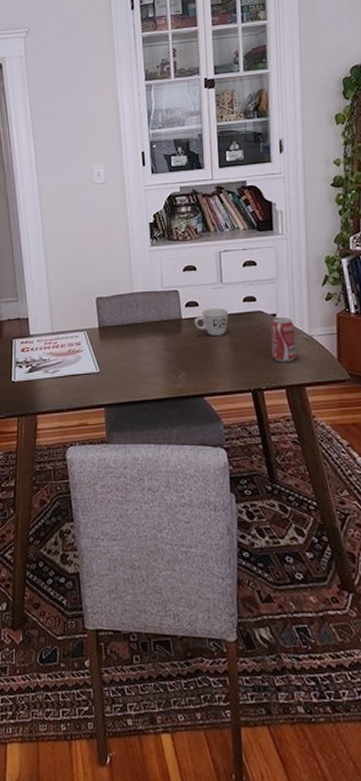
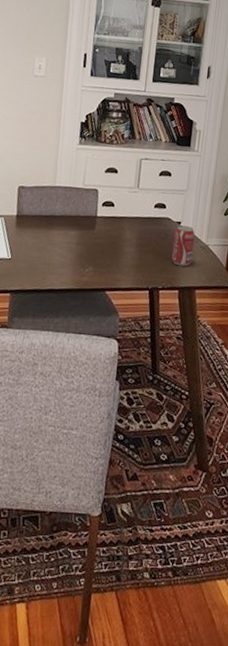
mug: present [194,307,229,337] -> none [108,209,141,237]

